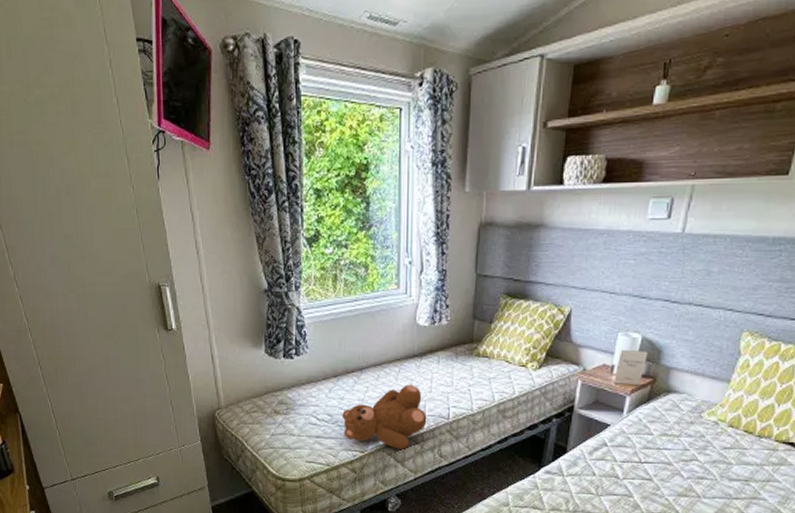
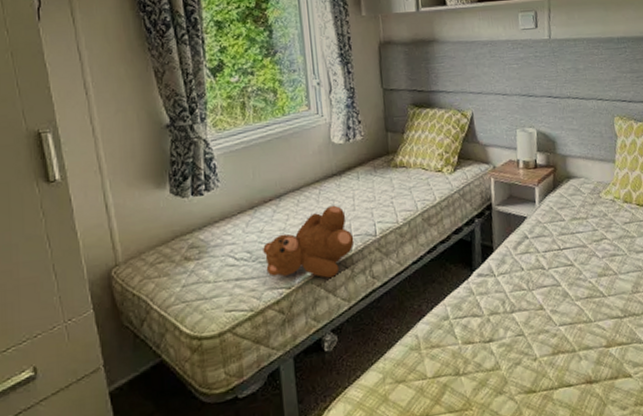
book: present [613,349,648,386] -> none [521,143,545,177]

